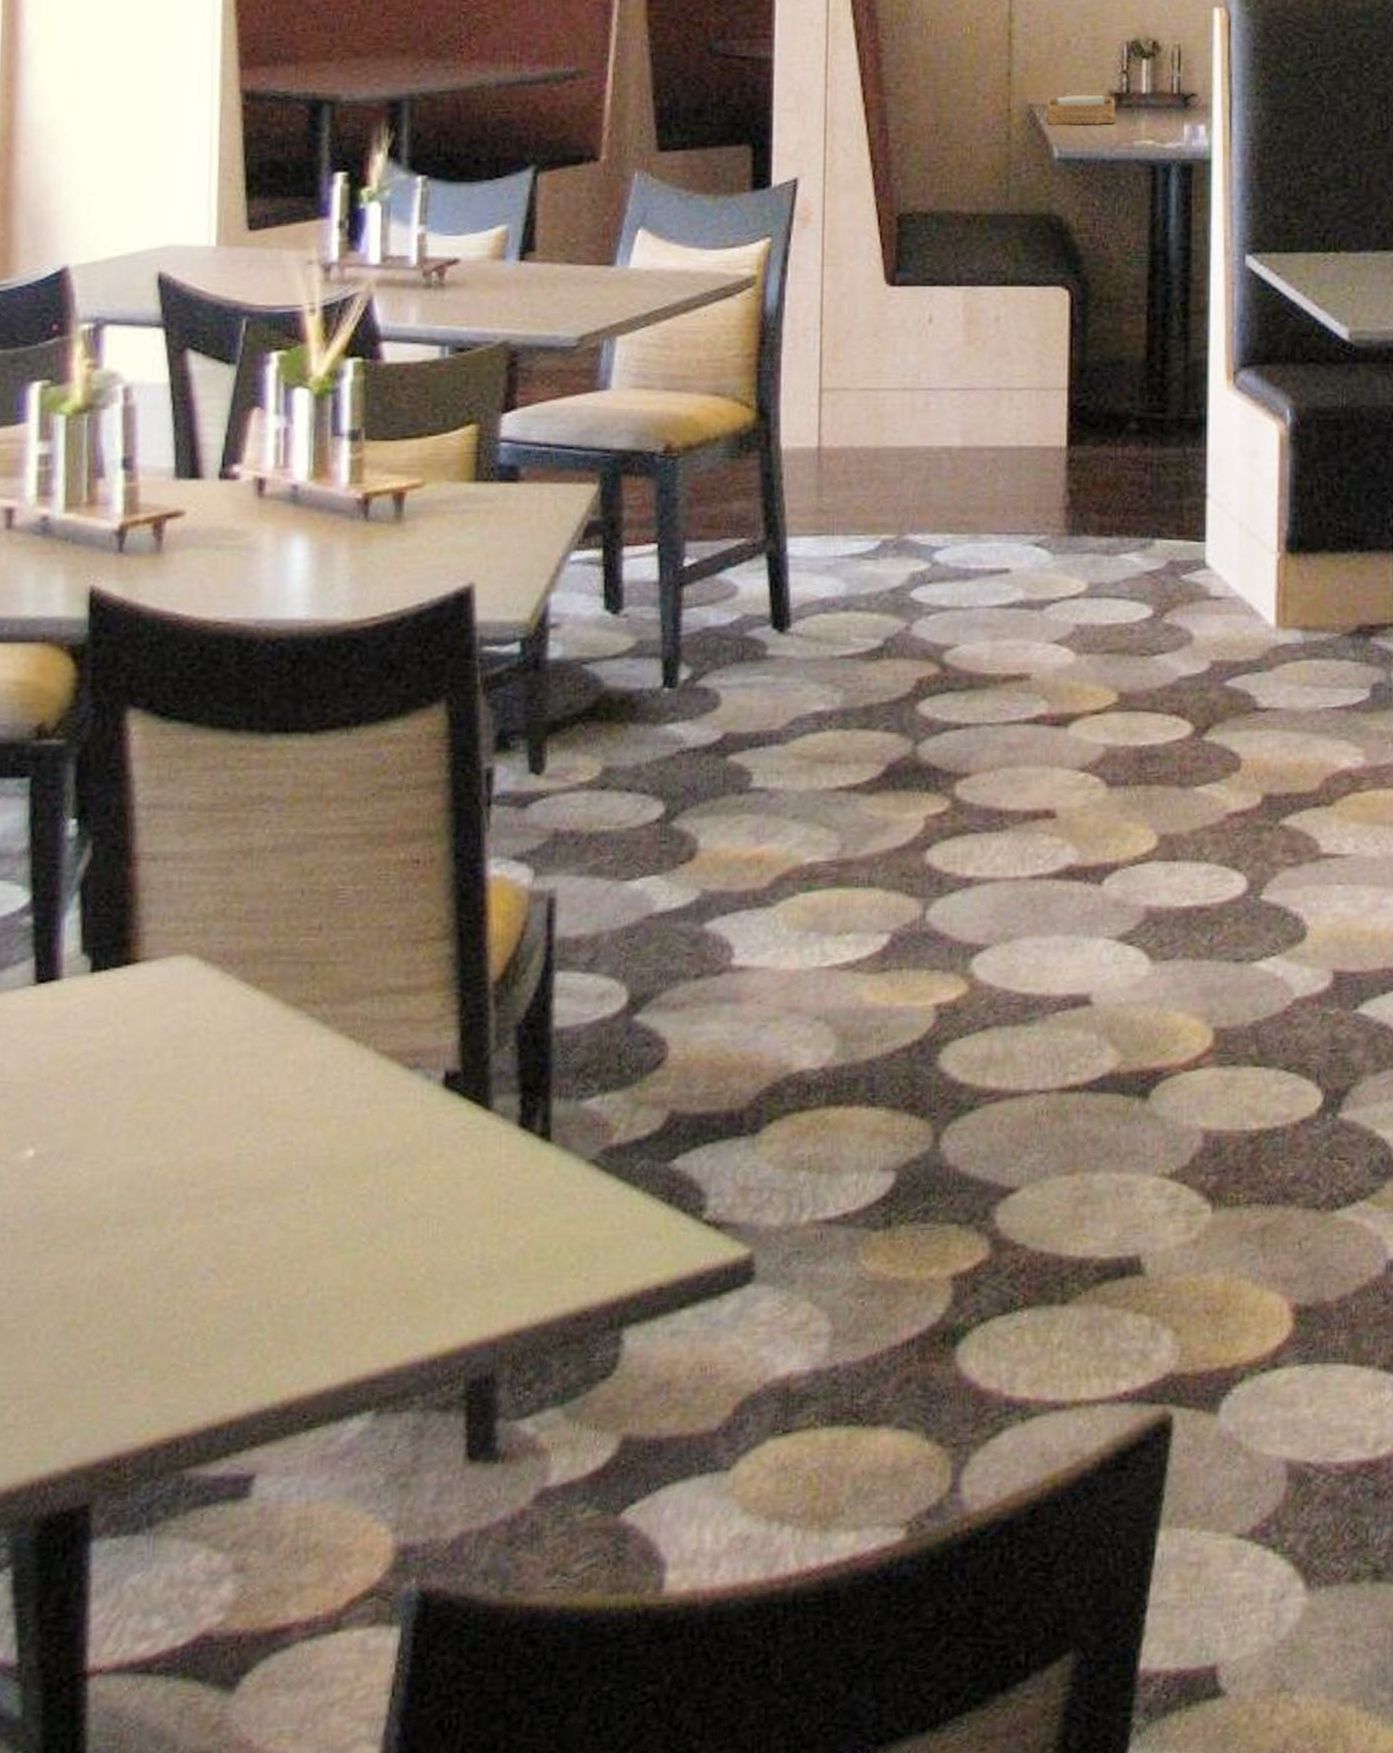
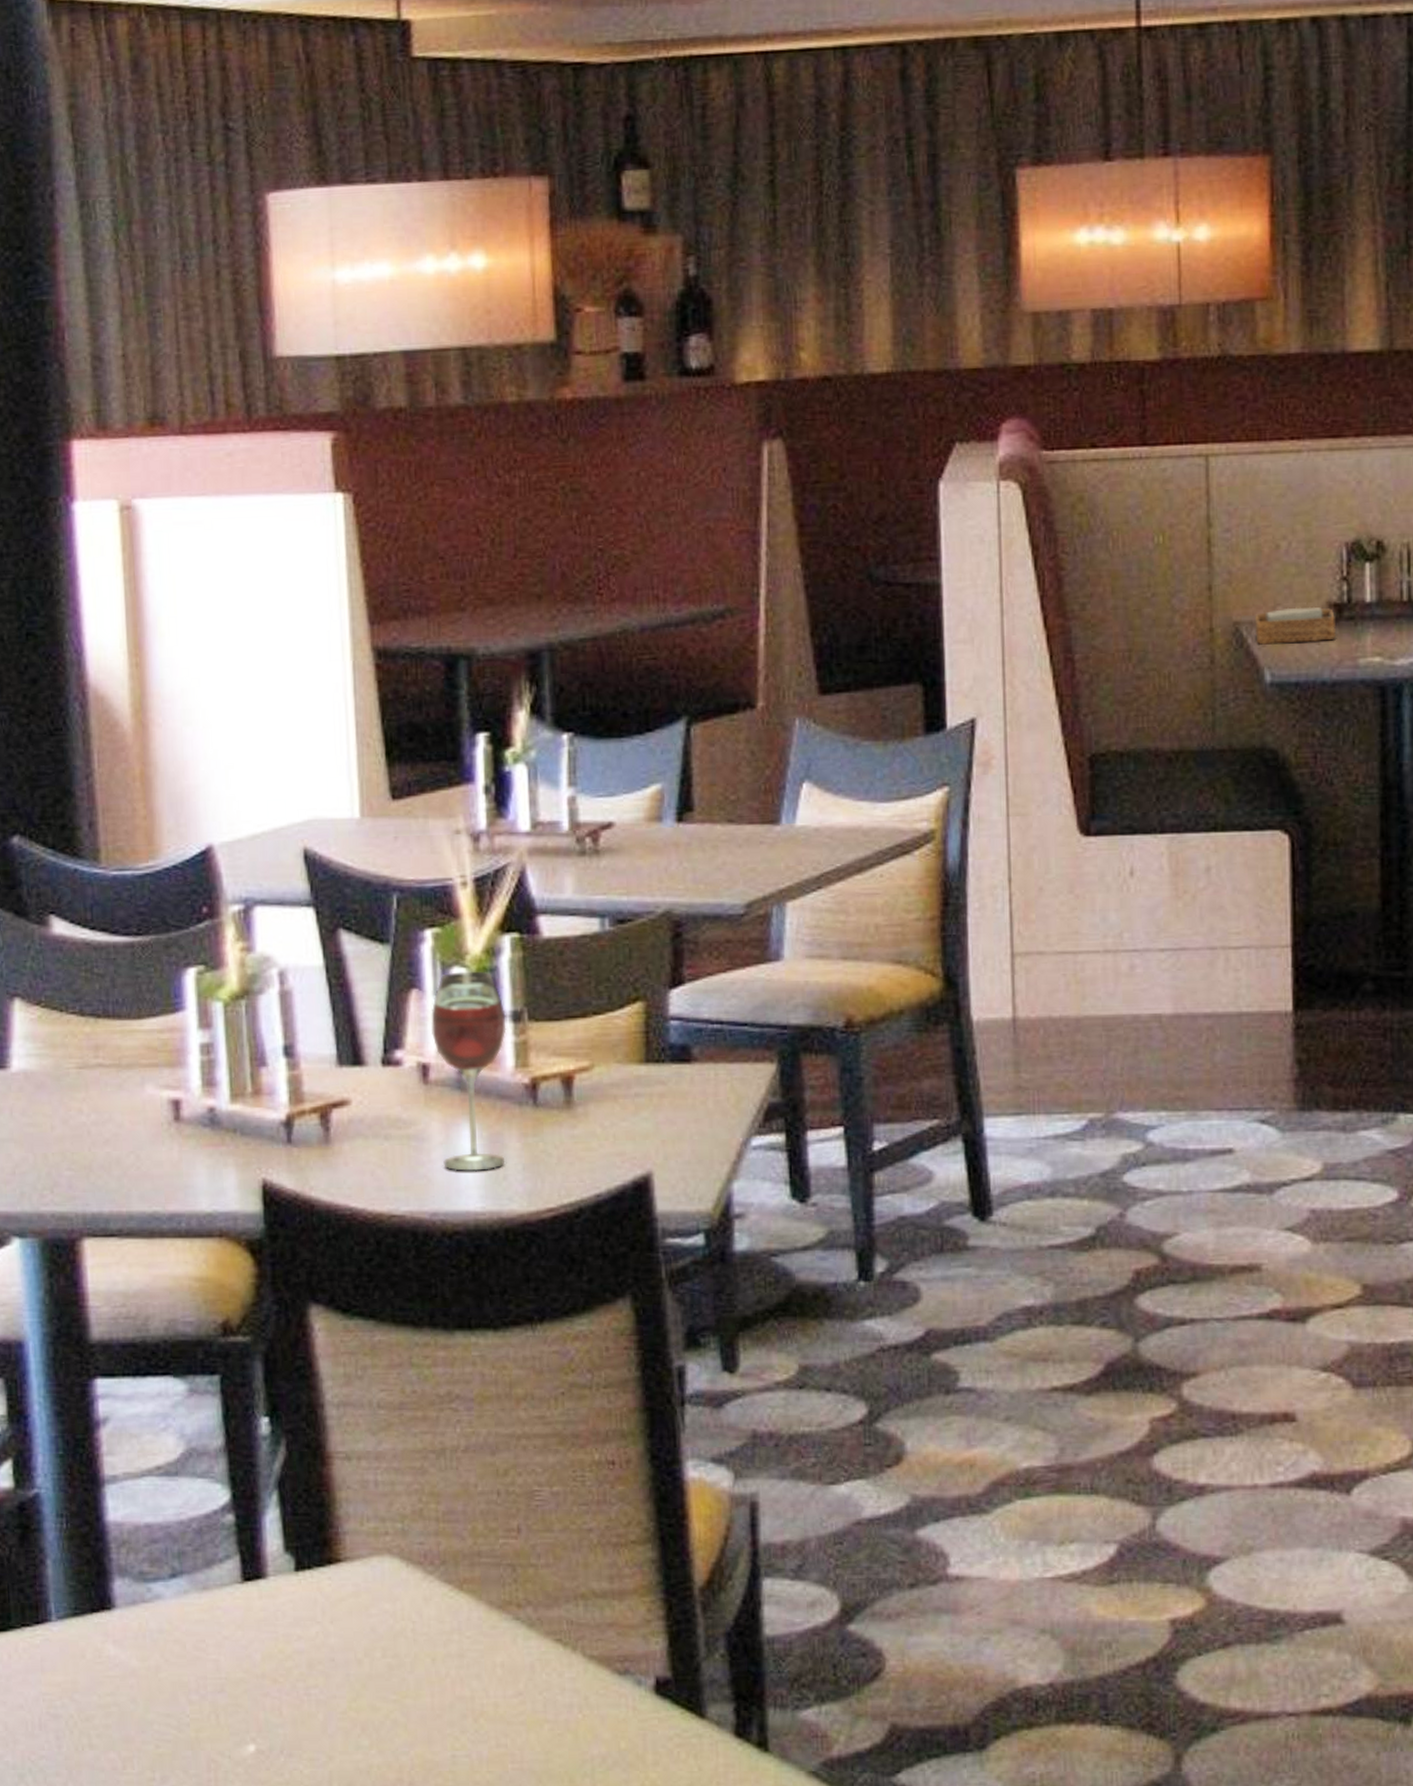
wineglass: none [270,392,344,581] -> present [431,971,506,1171]

